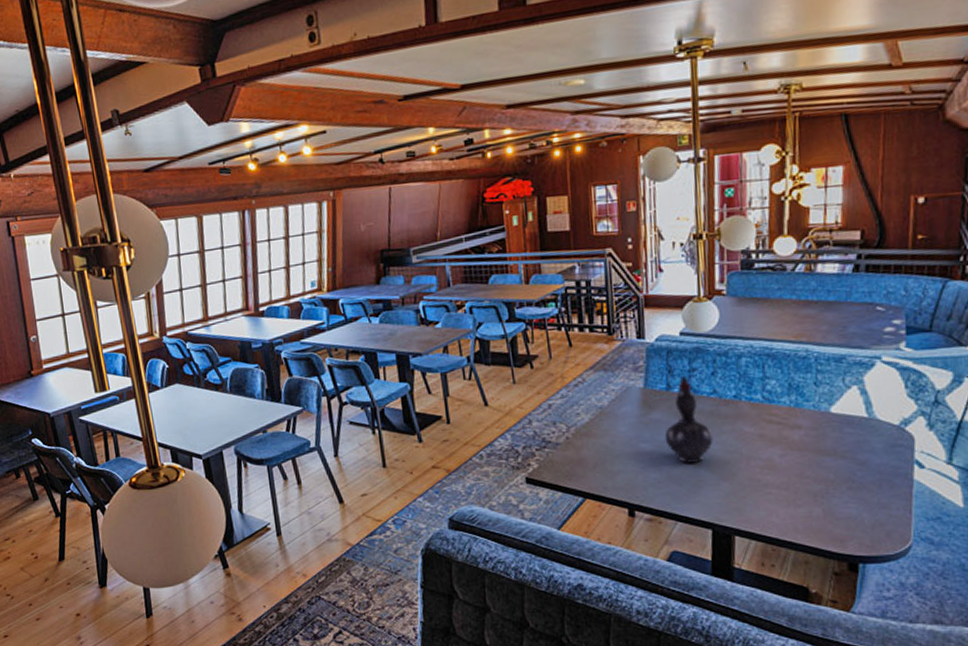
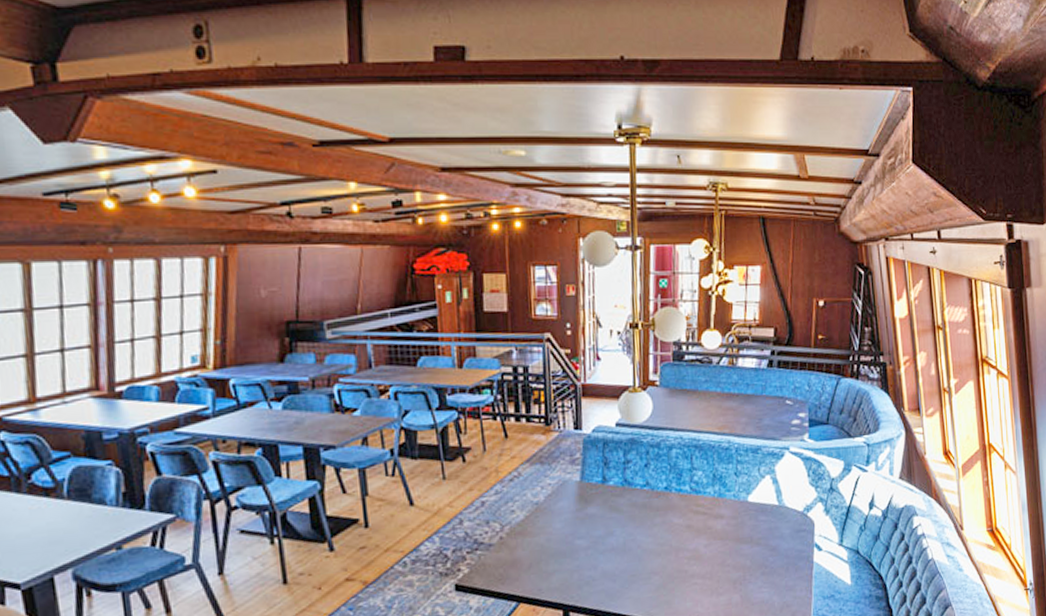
decorative vase: present [664,375,713,463] -> none [599,467,646,558]

